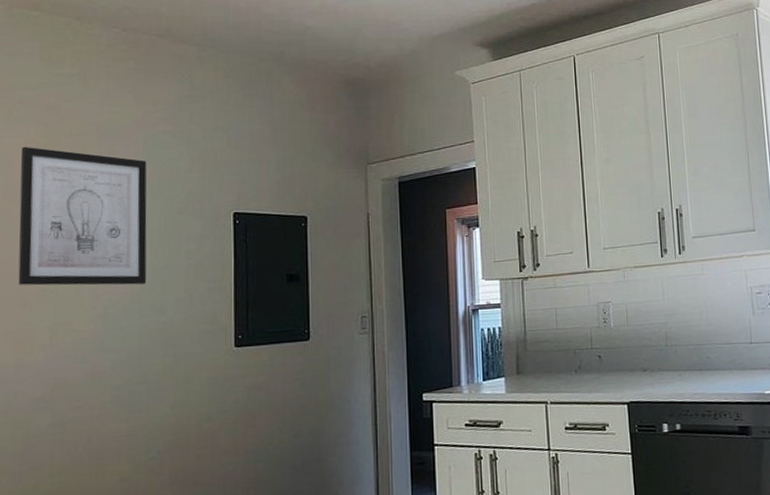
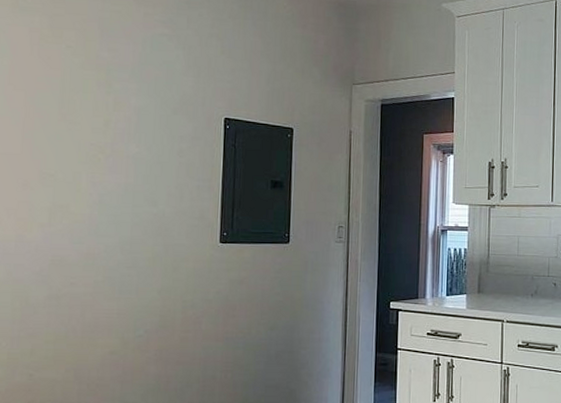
wall art: present [18,146,147,286] -> none [20,35,145,177]

